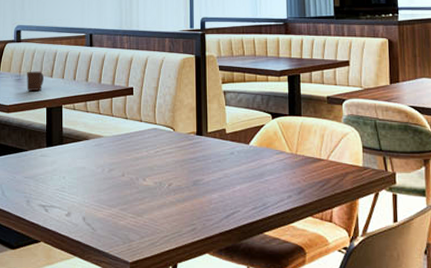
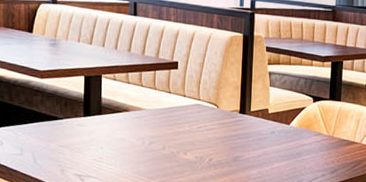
cup: present [26,71,44,91] -> none [63,36,82,58]

